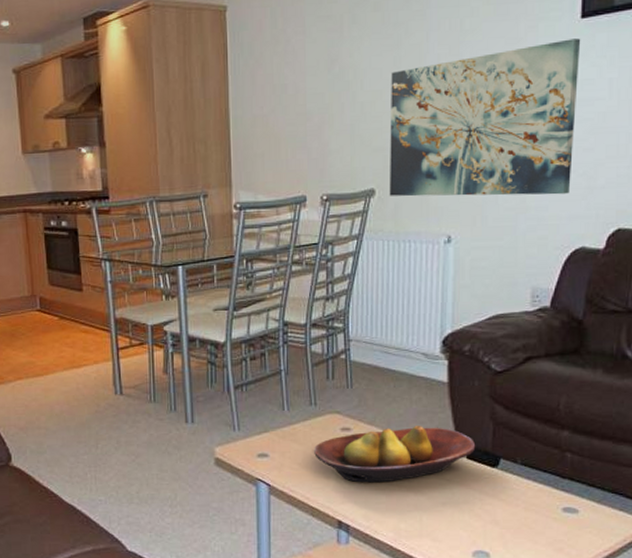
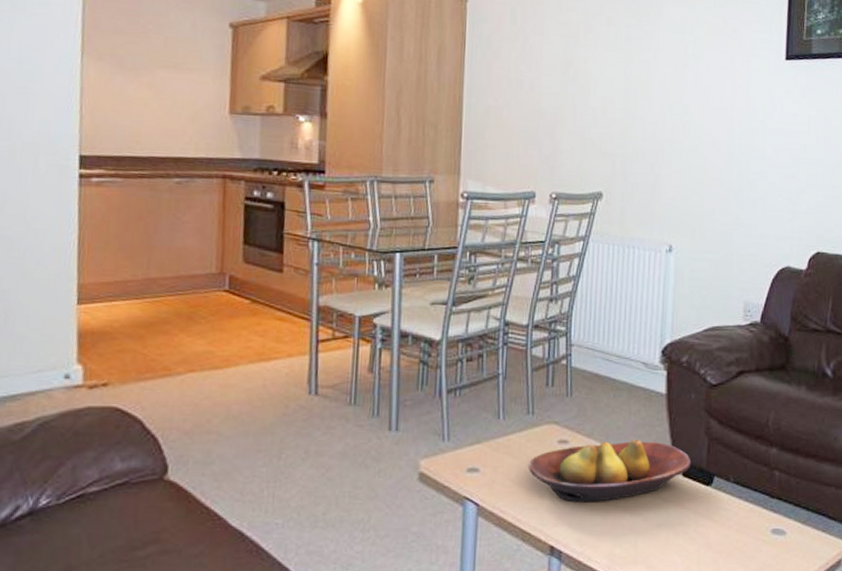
wall art: present [389,38,581,197] -> none [615,76,786,216]

